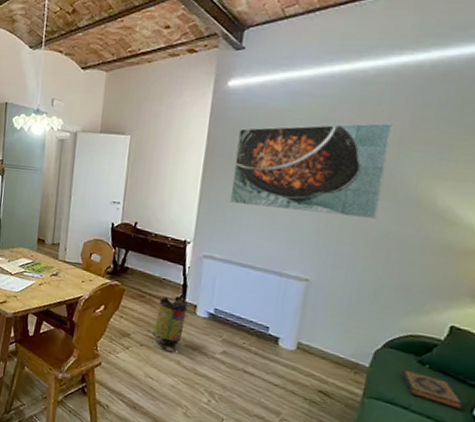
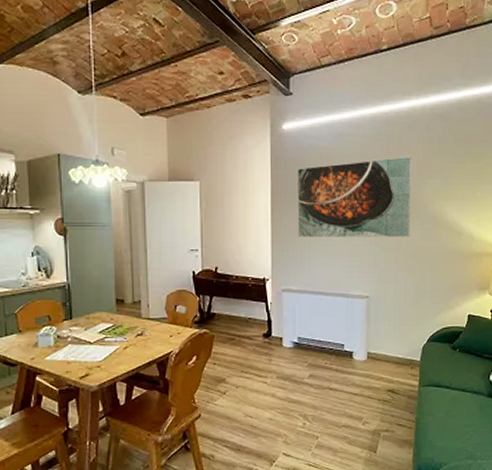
trash can: present [150,296,189,353] -> none [244,332,275,387]
hardback book: present [401,369,463,411] -> none [442,356,482,379]

